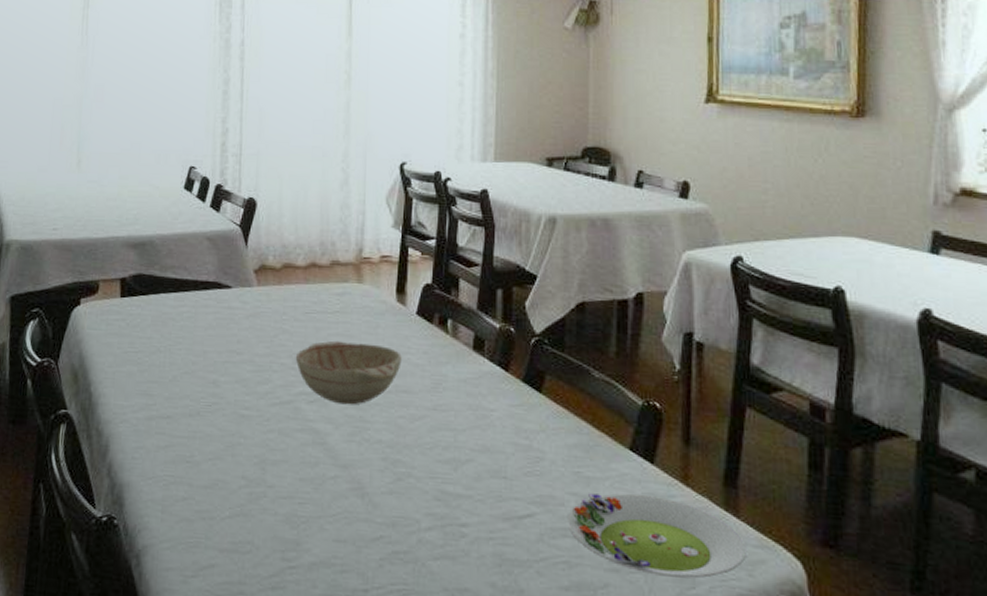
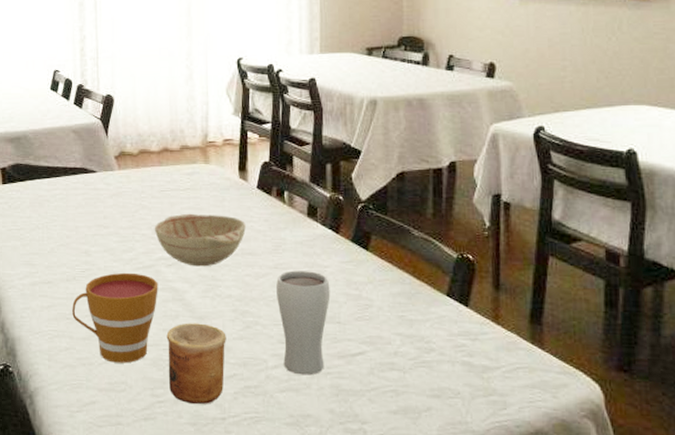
cup: none [193,408,297,519] -> present [72,272,158,363]
cup: none [303,472,373,572] -> present [166,323,226,405]
drinking glass: none [434,413,496,541] -> present [276,270,331,376]
salad plate: present [568,493,747,579] -> none [394,332,551,401]

